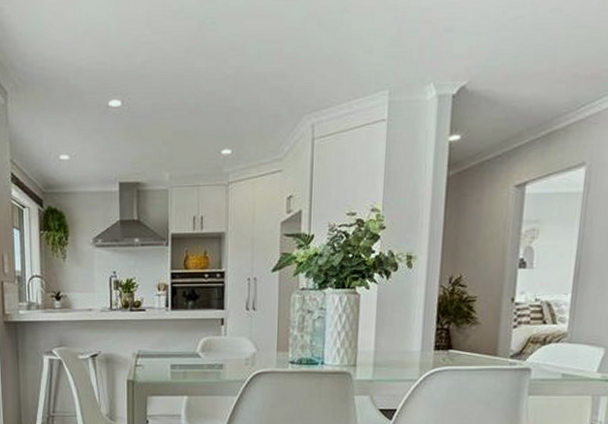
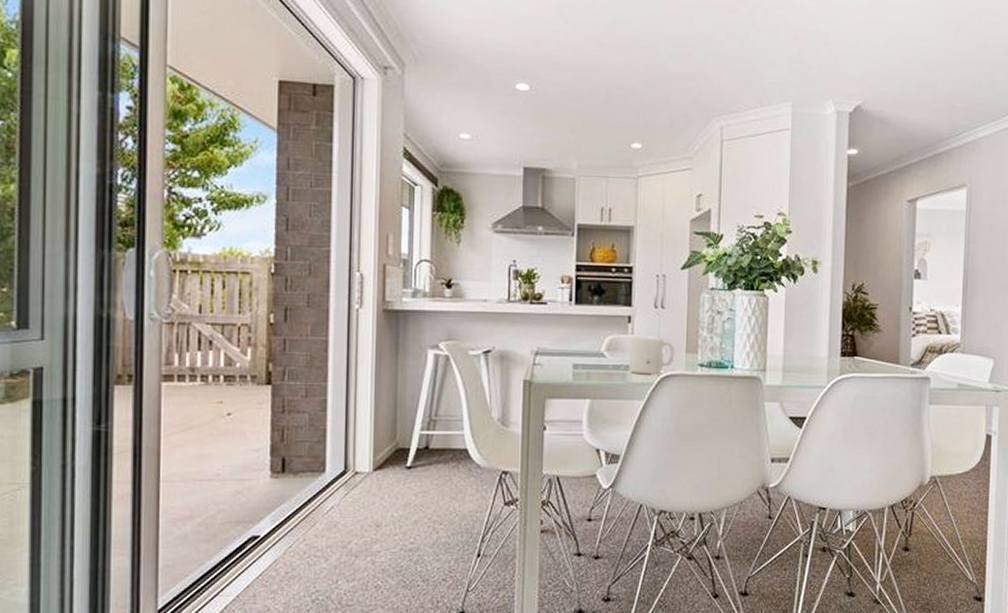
mug: none [222,337,266,373] -> present [628,336,675,375]

